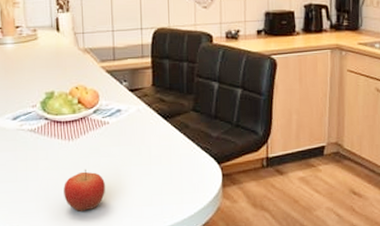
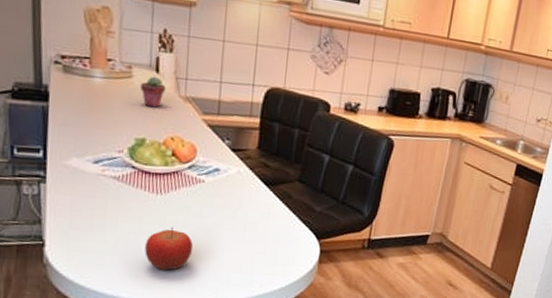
potted succulent: none [45,35,67,63] -> present [140,76,167,108]

